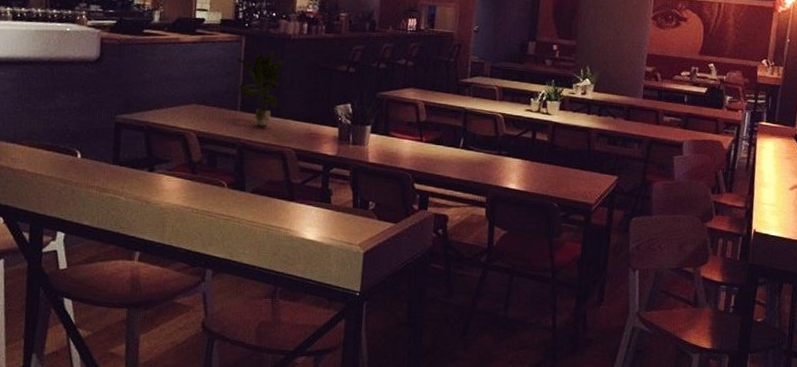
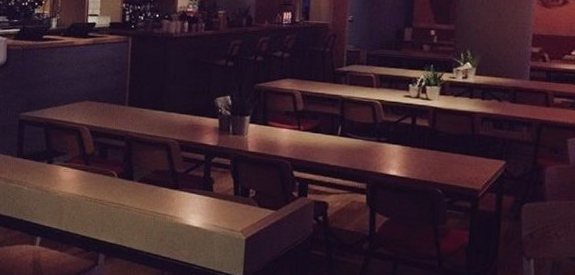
potted plant: present [235,51,286,127] -> none [123,50,169,120]

